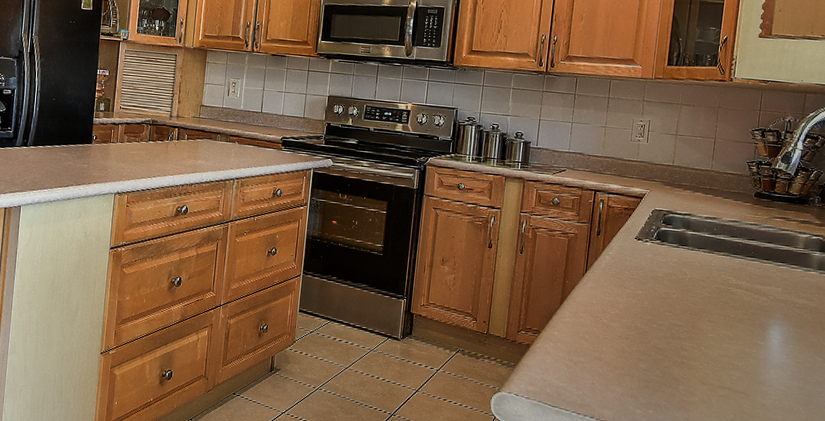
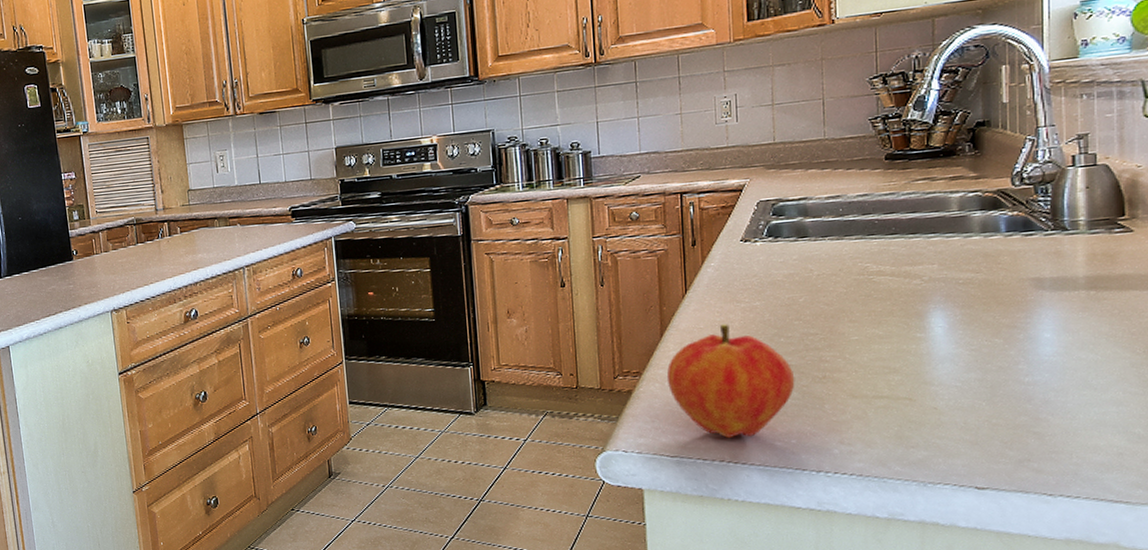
fruit: none [559,304,660,401] -> present [666,324,795,439]

